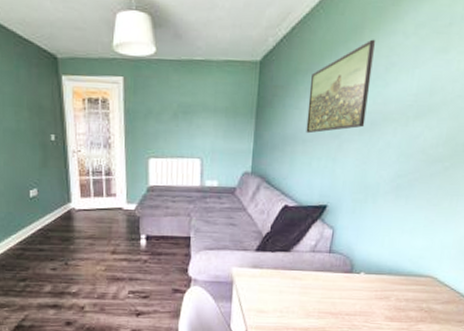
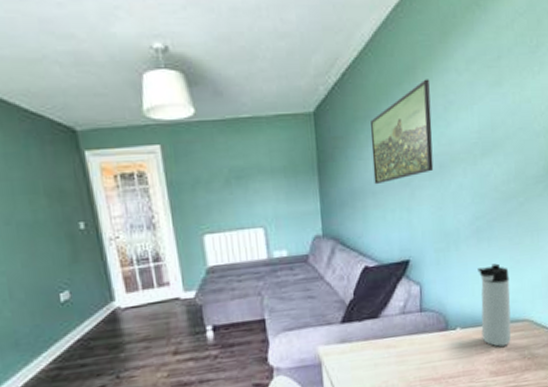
thermos bottle: none [383,220,422,296] -> present [477,263,512,347]

